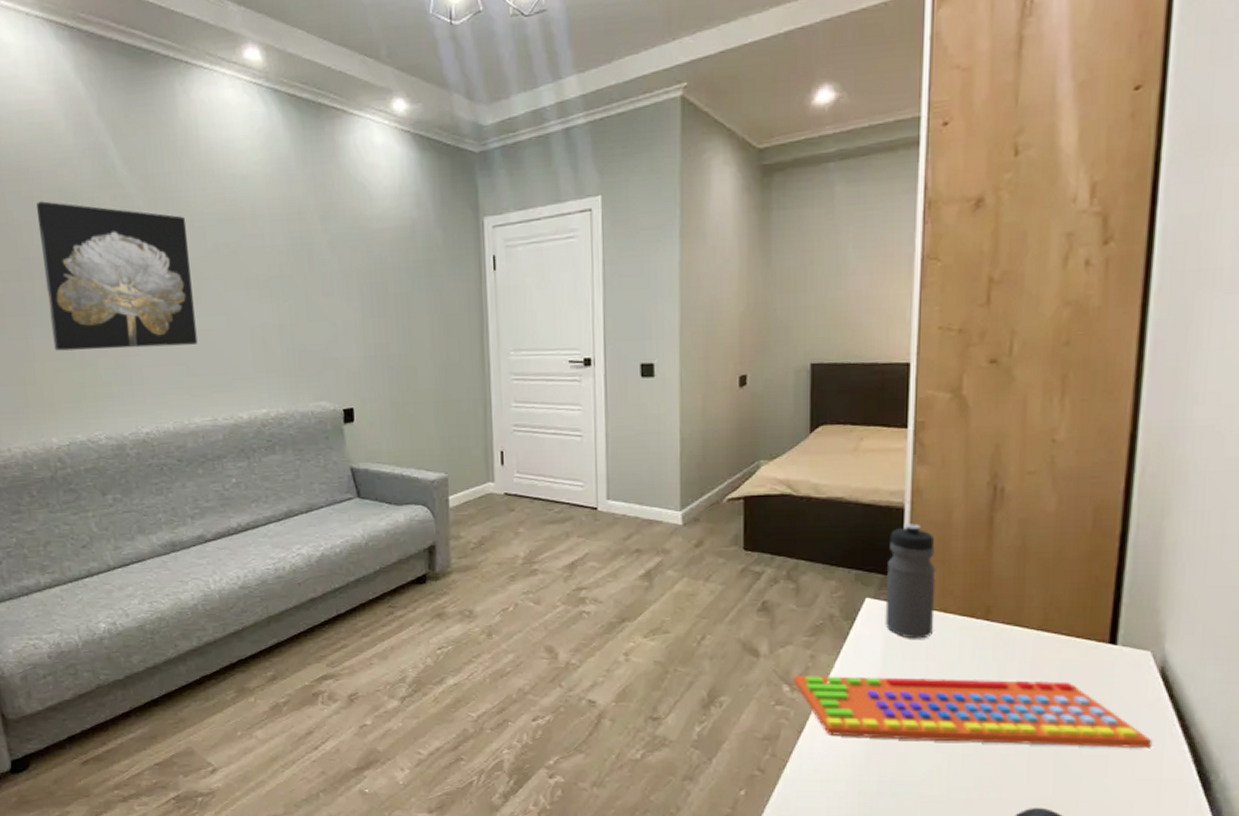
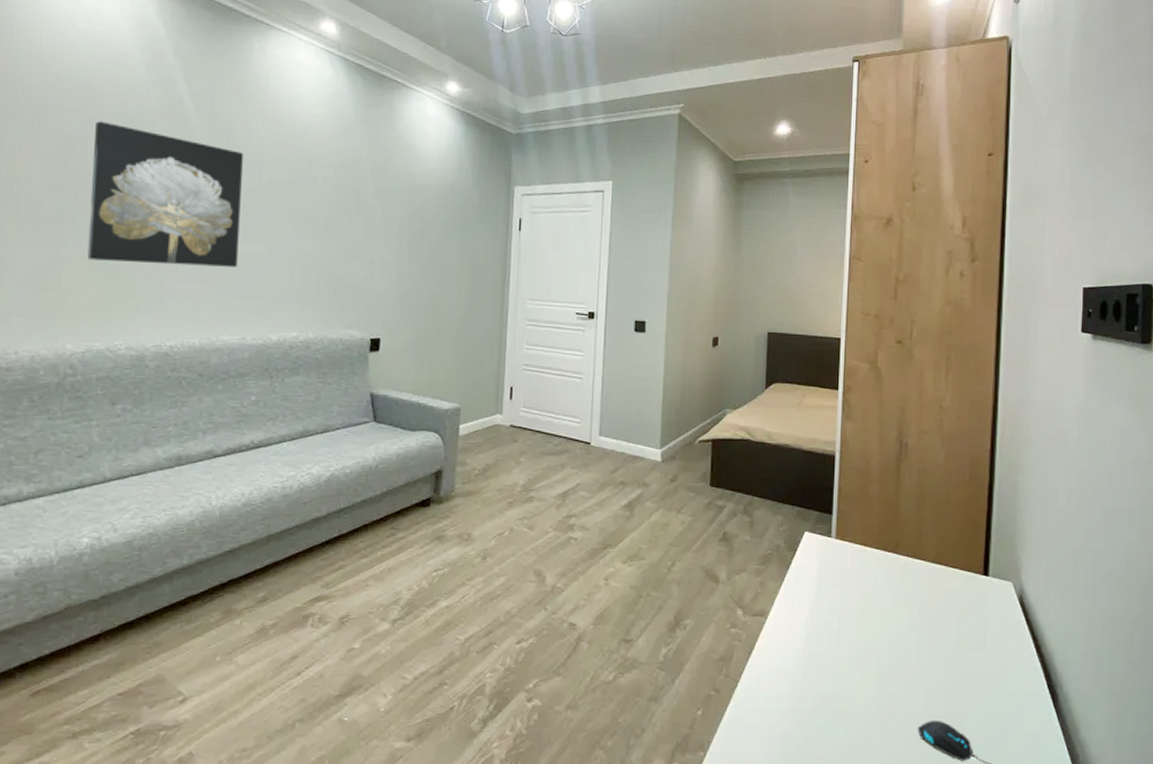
keyboard: present [793,676,1153,748] -> none [745,601,1016,665]
water bottle: present [885,523,936,639] -> none [819,469,858,569]

